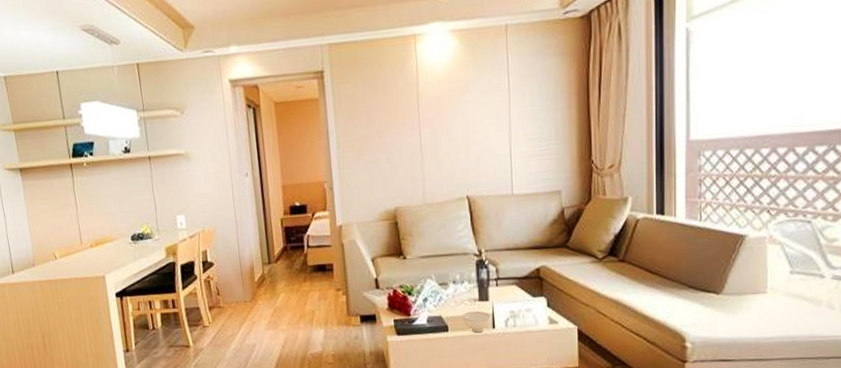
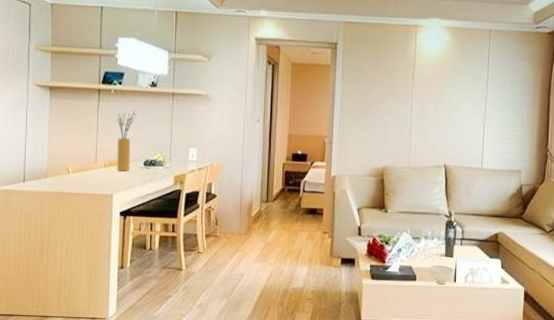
vase: none [94,182,118,250] -> present [116,111,137,171]

